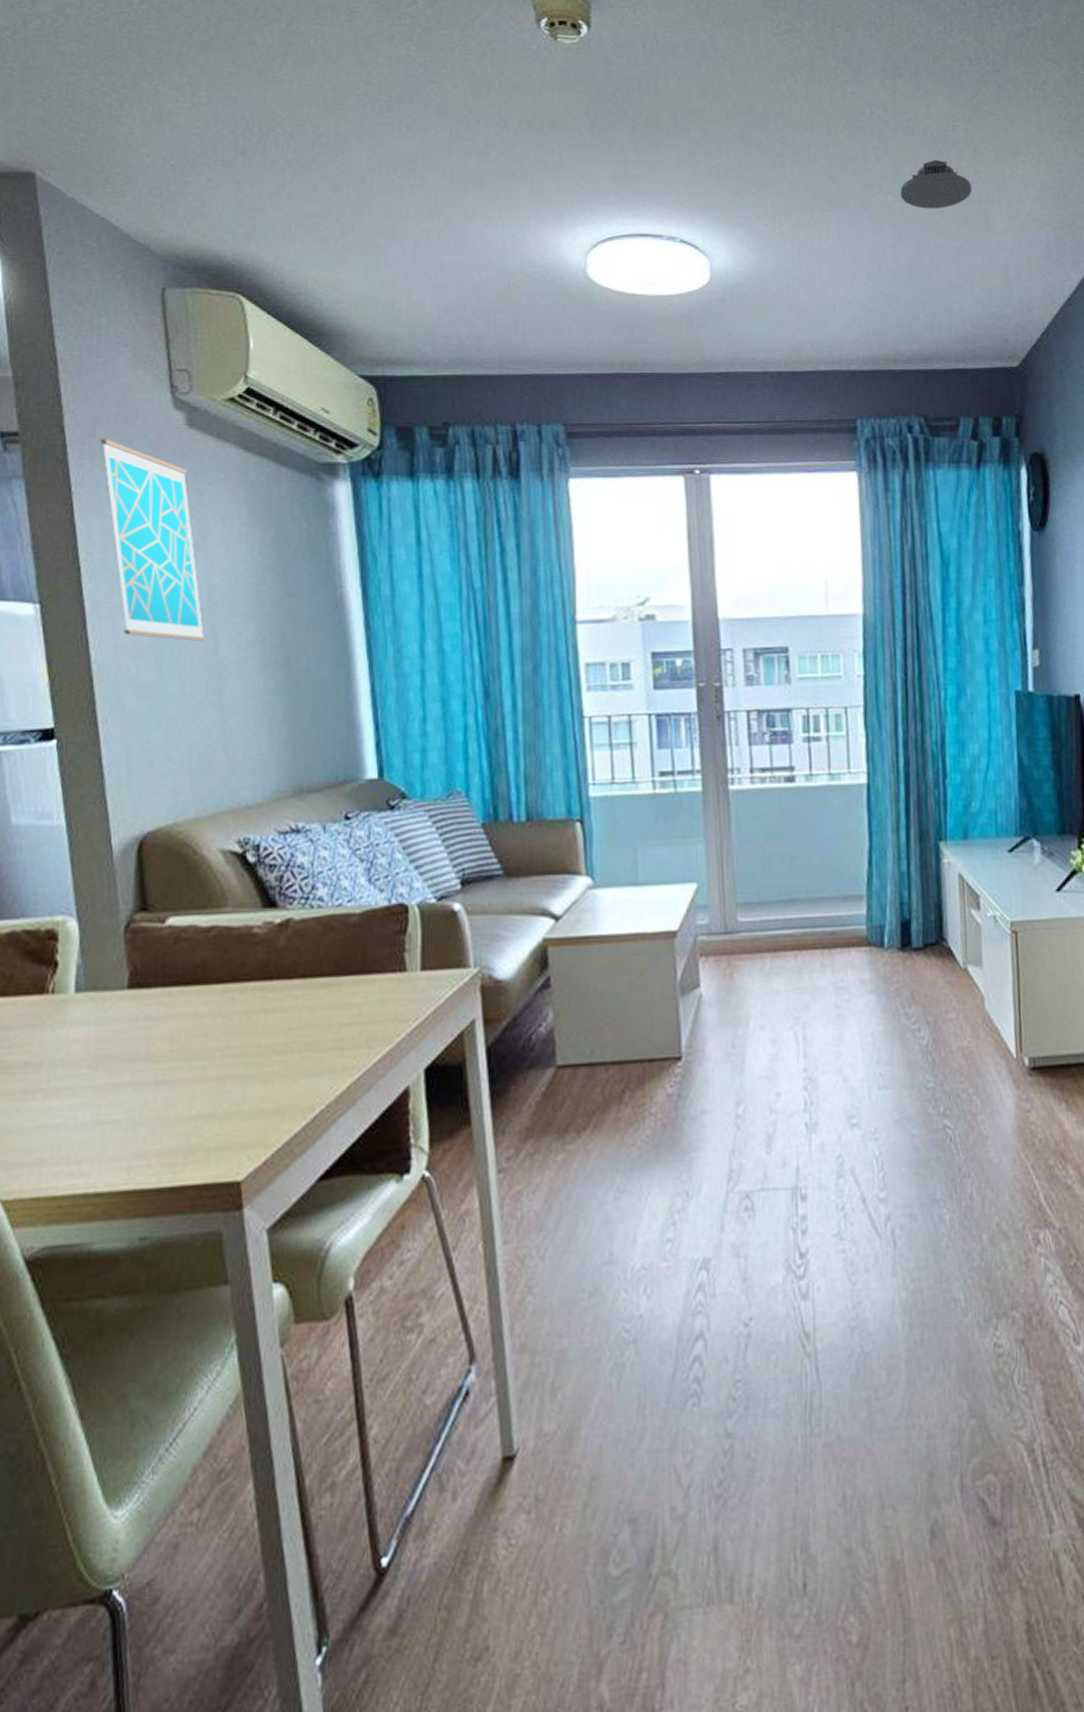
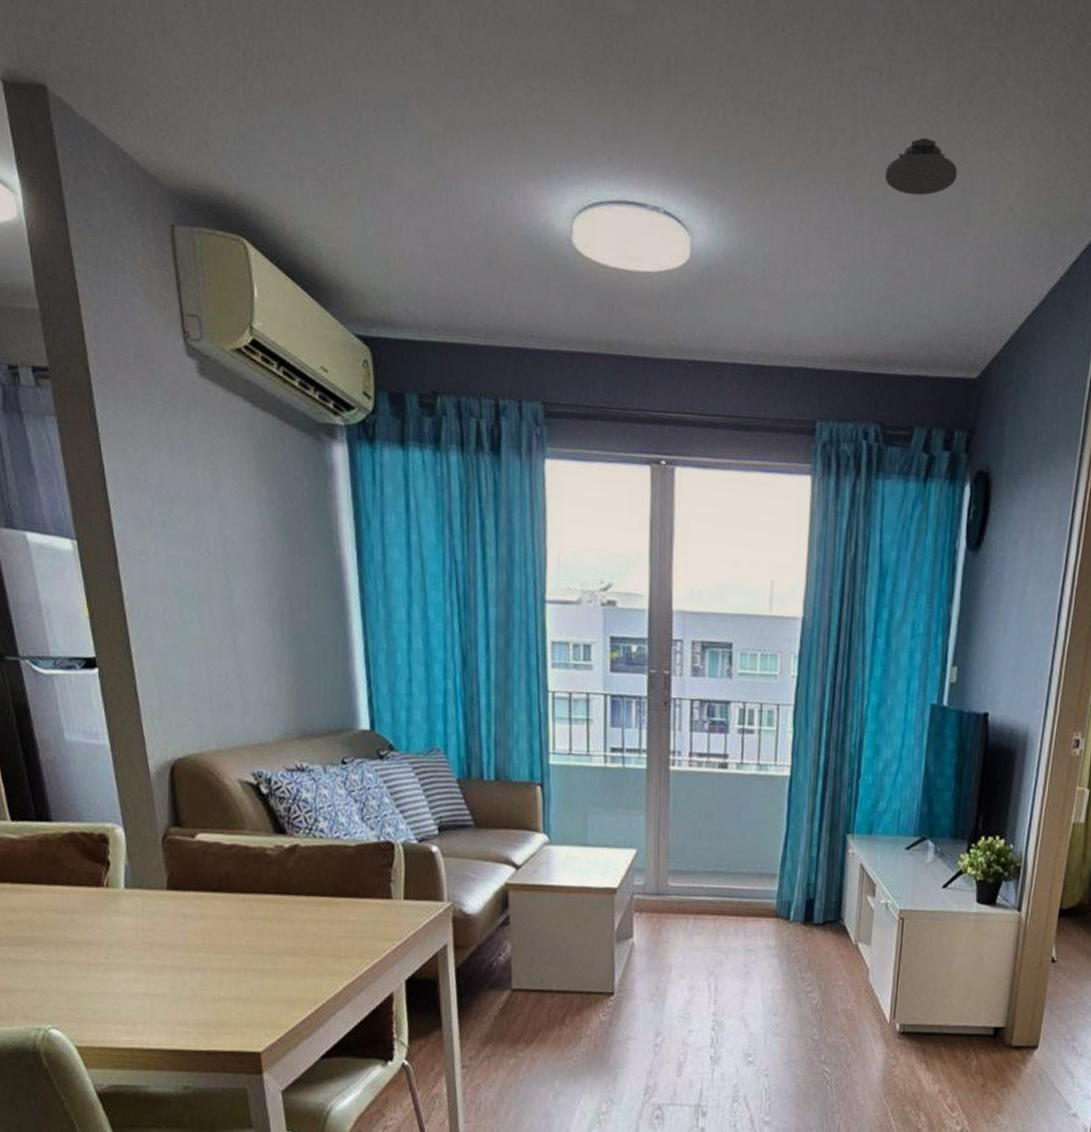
wall art: present [100,439,206,641] -> none [121,381,221,589]

